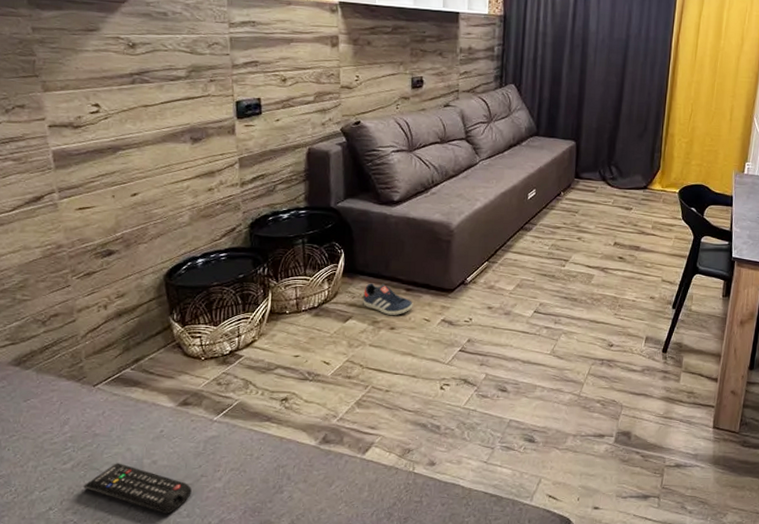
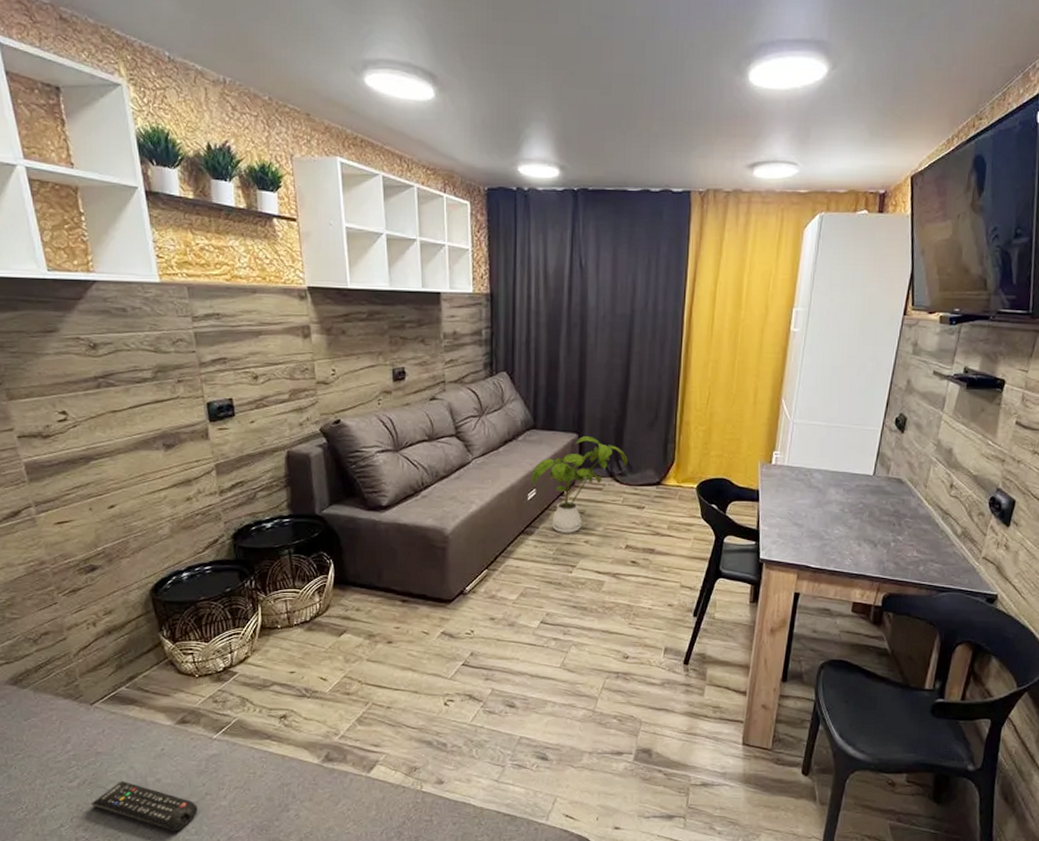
sneaker: present [363,283,413,315] -> none [357,595,410,628]
house plant: none [532,144,619,230] -> present [531,436,628,533]

